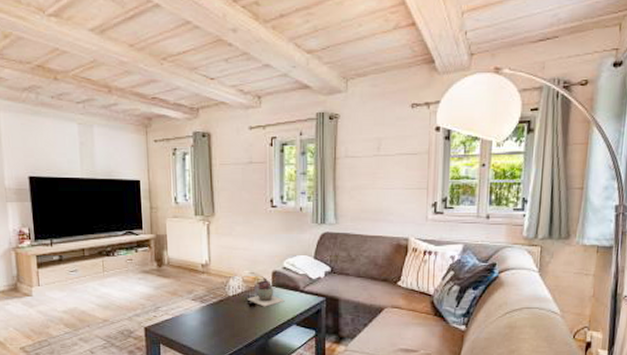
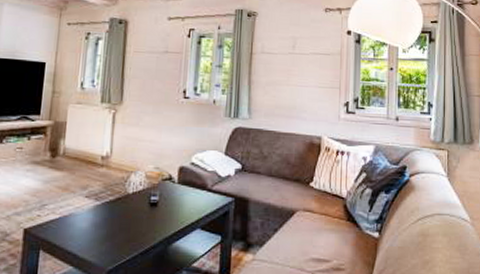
succulent plant: present [247,280,285,307] -> none [148,177,190,207]

